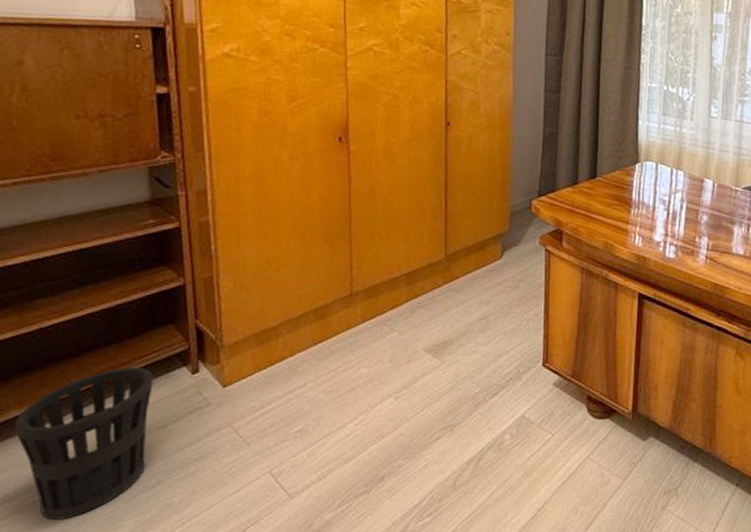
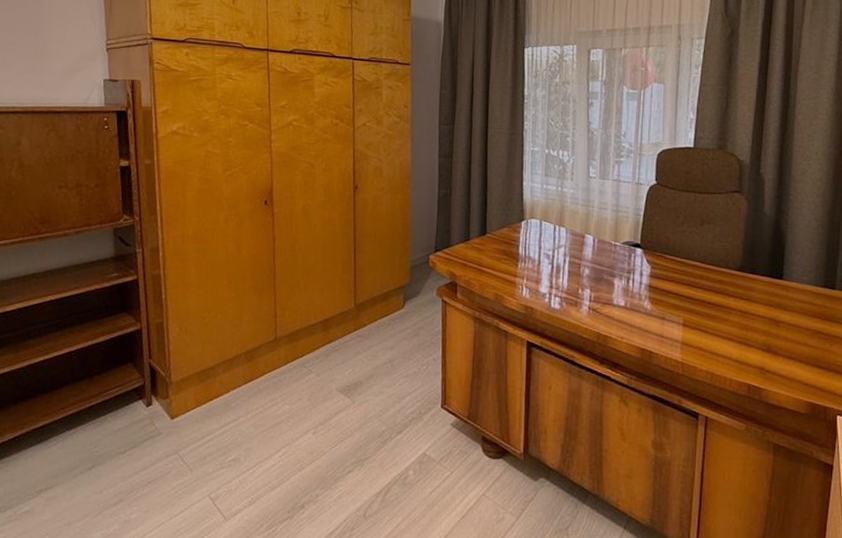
wastebasket: present [14,367,154,521] -> none [9,399,116,530]

